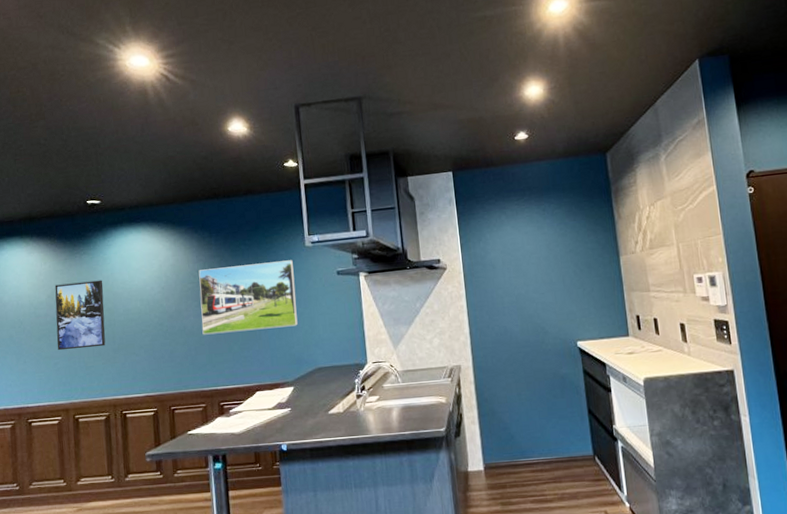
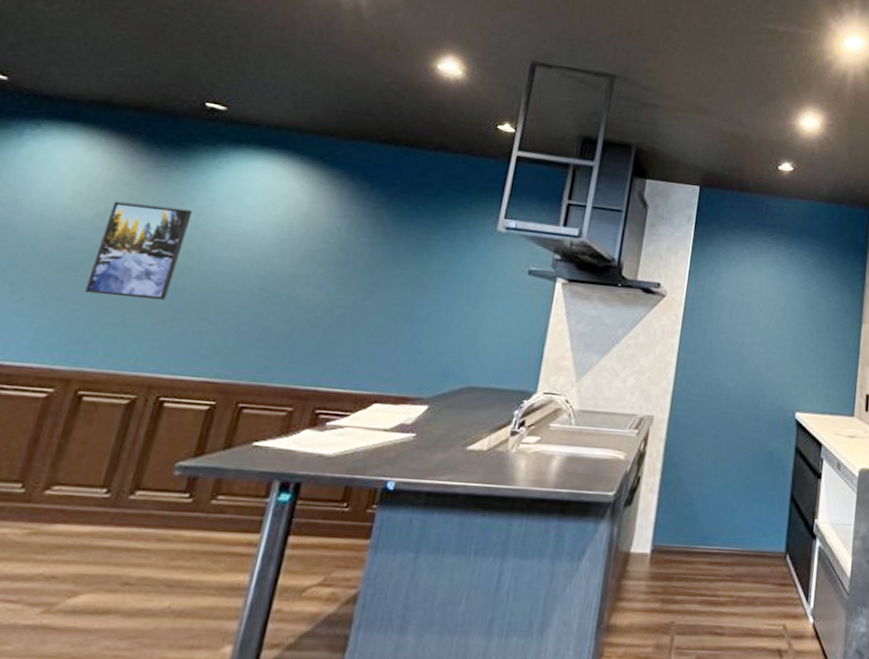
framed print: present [198,260,298,335] -> none [319,228,475,328]

